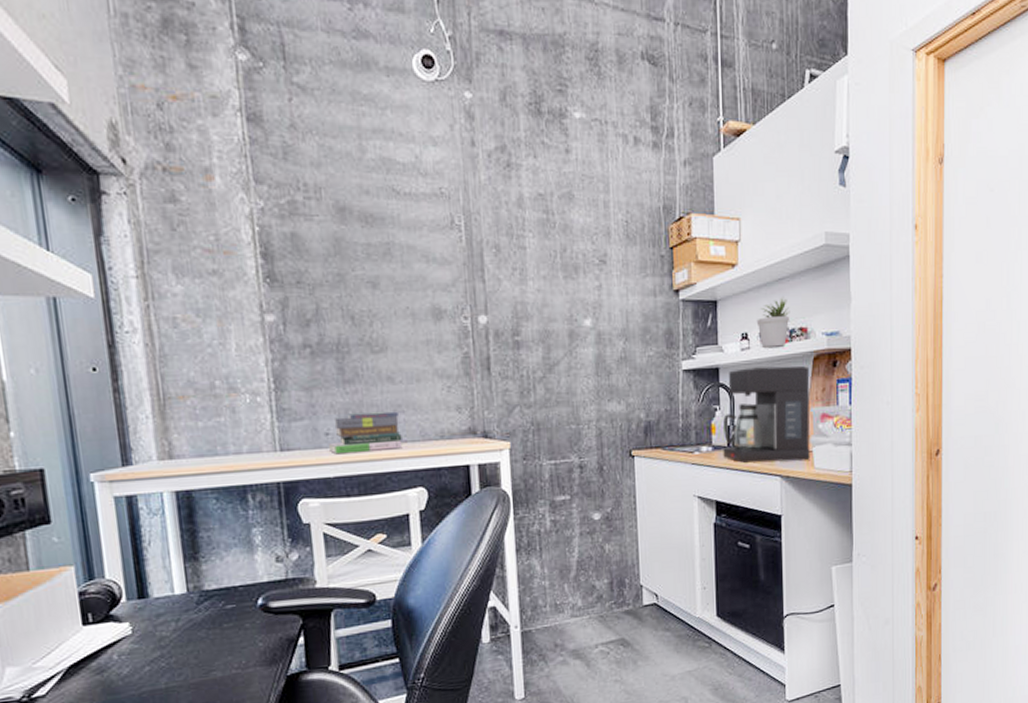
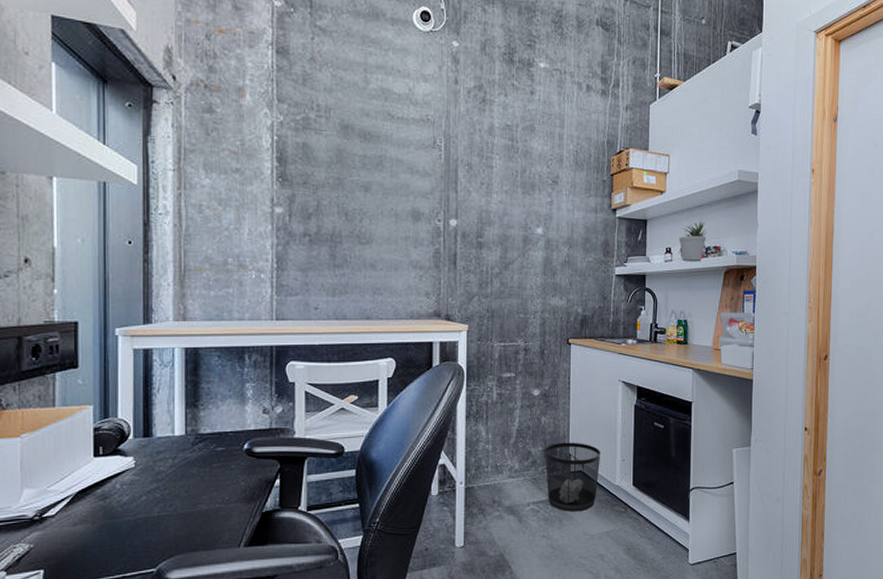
books: present [327,411,403,455] -> none [316,293,378,326]
waste bin: none [611,571,677,651] -> present [545,442,600,511]
coffee maker: present [723,365,810,464] -> none [645,276,721,358]

